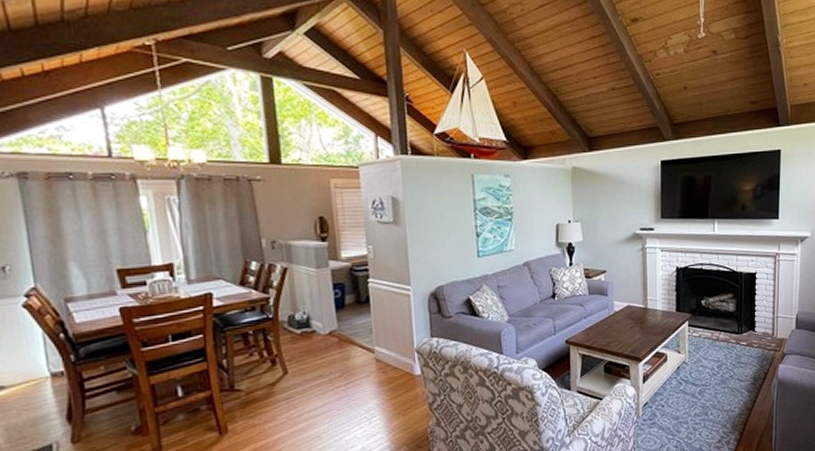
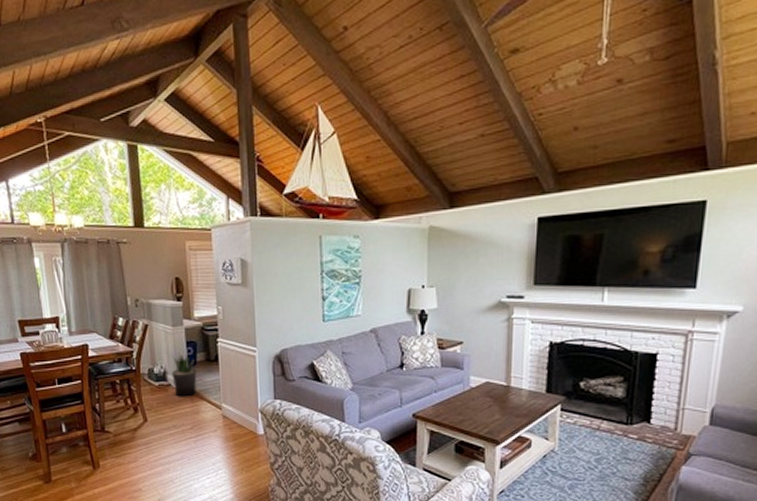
planter: none [316,296,346,344] -> present [171,353,197,397]

